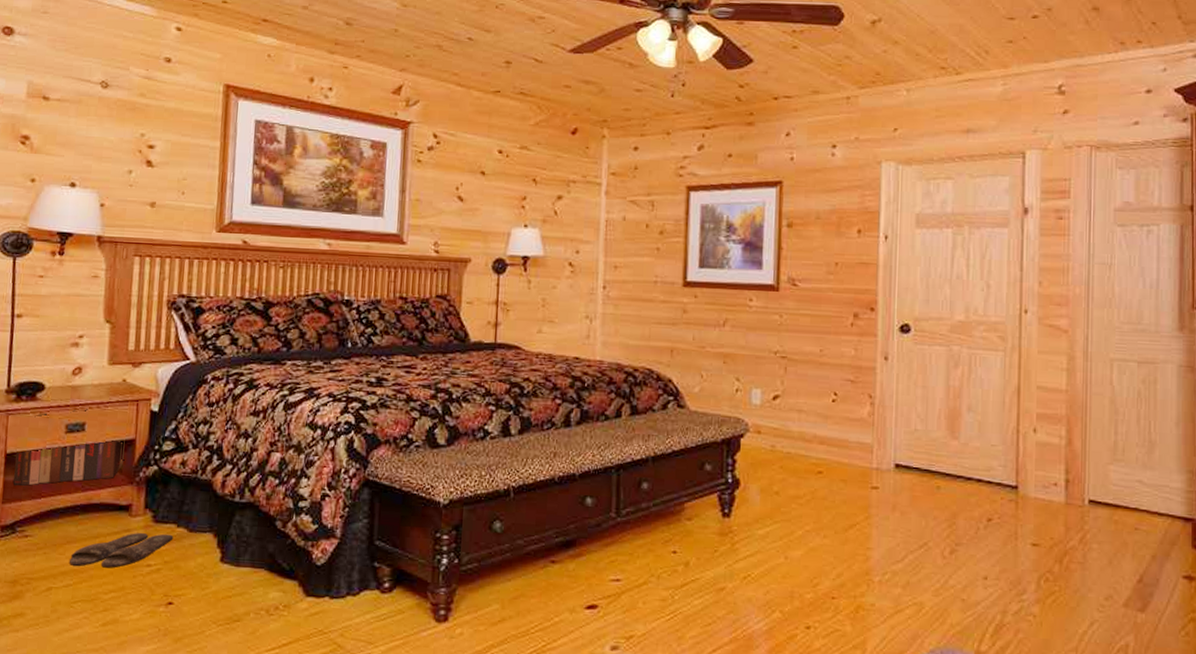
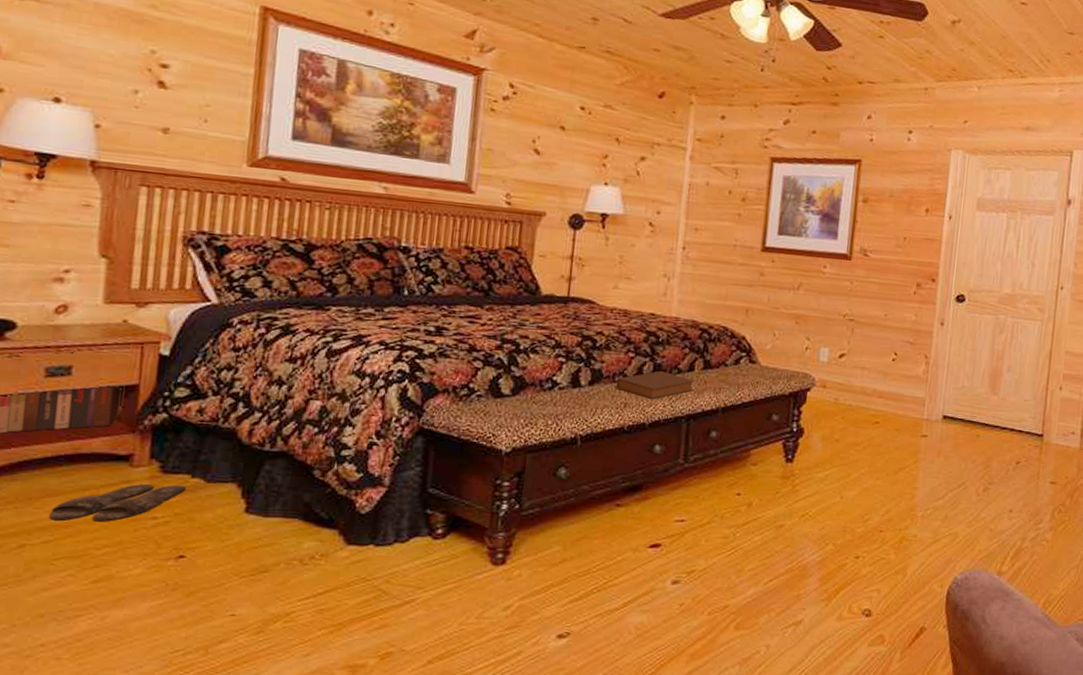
book: none [544,417,622,449] -> present [616,370,694,400]

